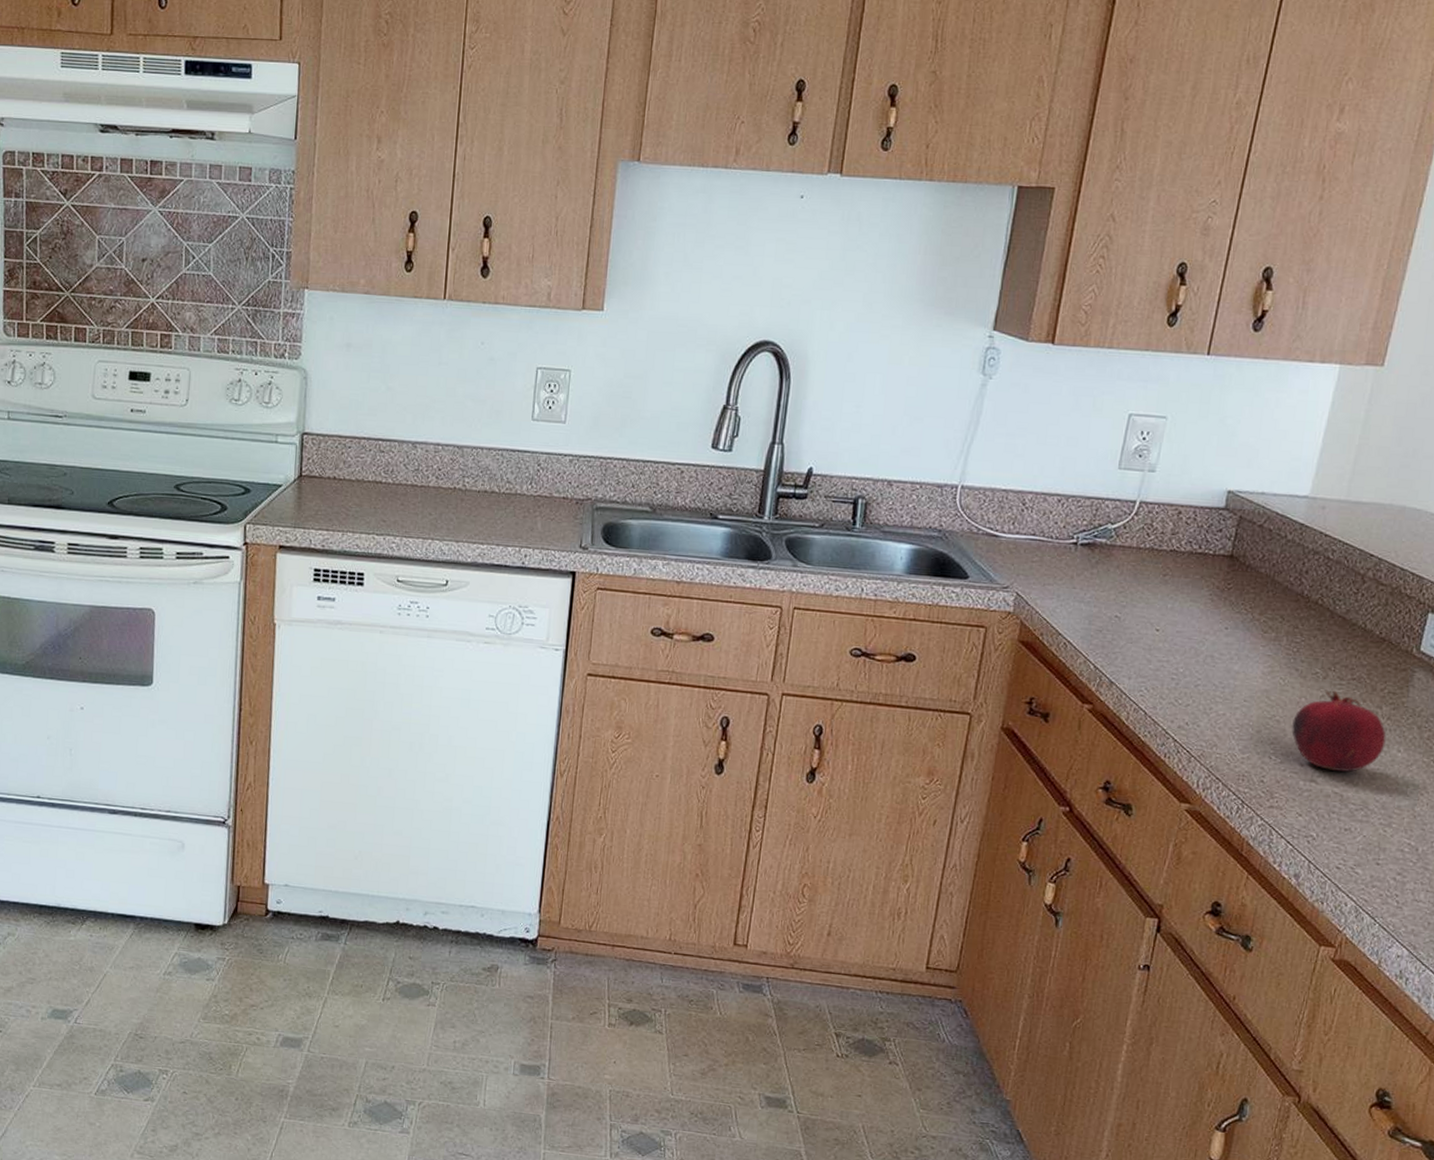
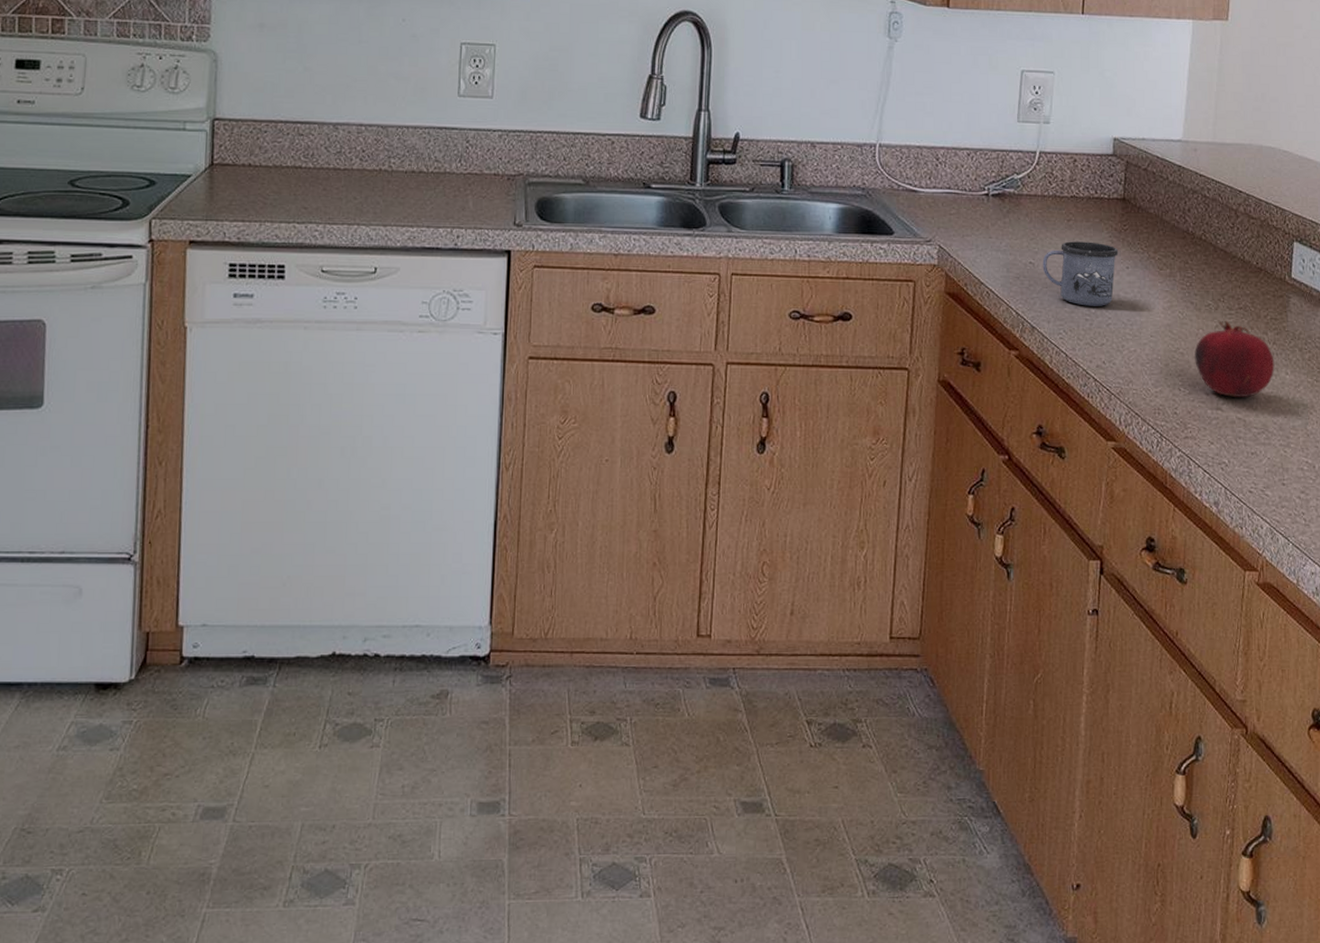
mug: none [1129,597,1218,666] -> present [1042,241,1119,306]

